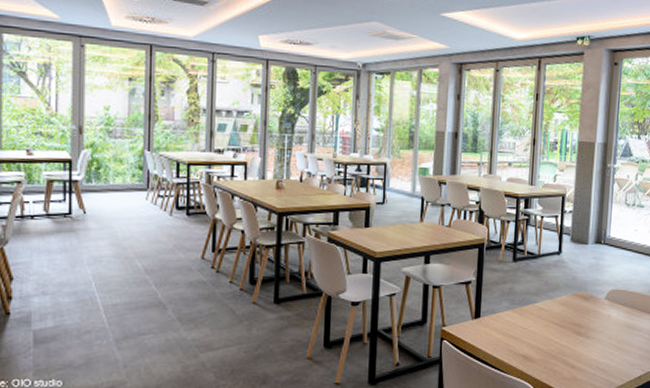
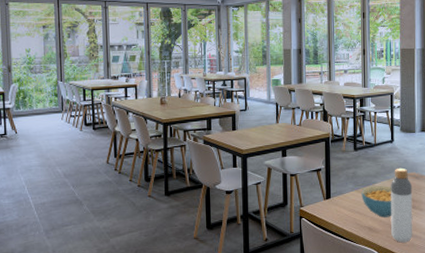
cereal bowl: none [518,306,555,344] -> present [361,186,392,218]
bottle: none [550,285,580,376] -> present [391,167,413,243]

